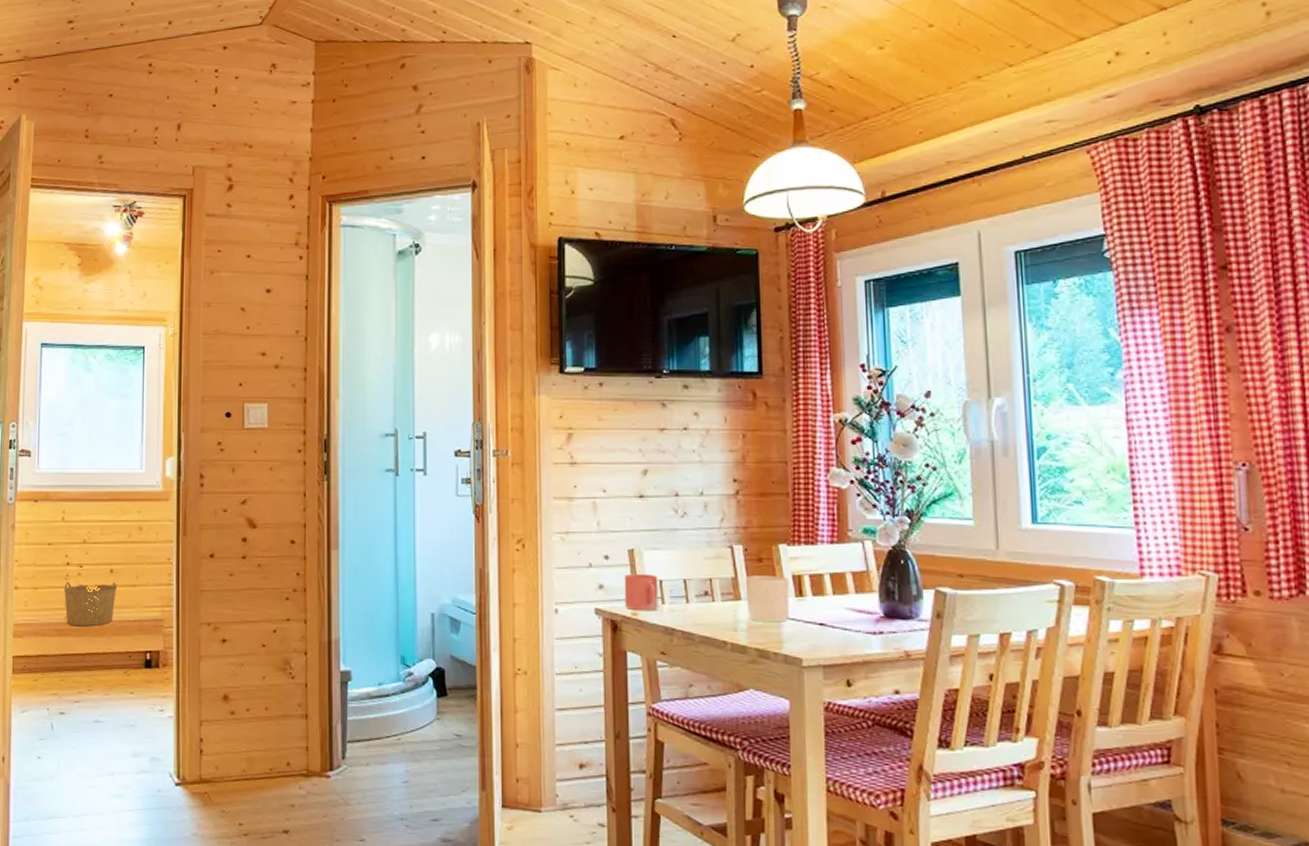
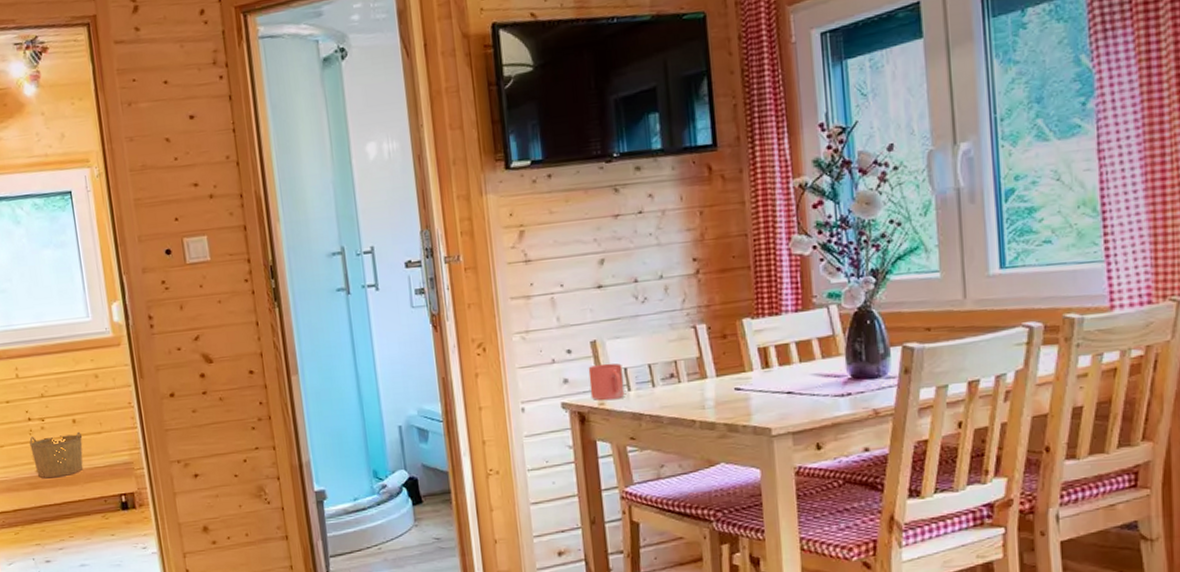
mug: present [745,575,790,623] -> none [710,350,757,398]

